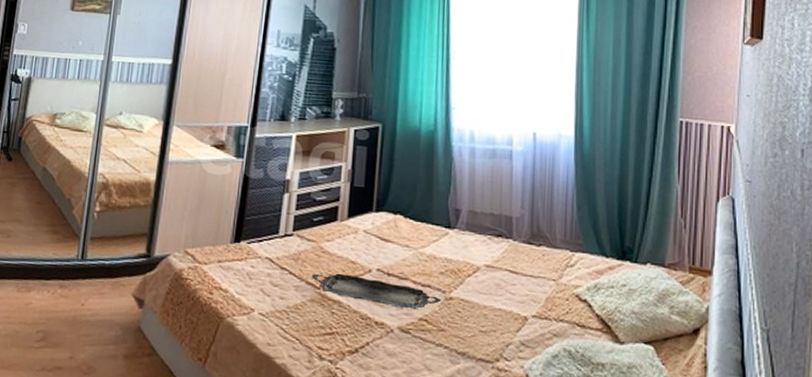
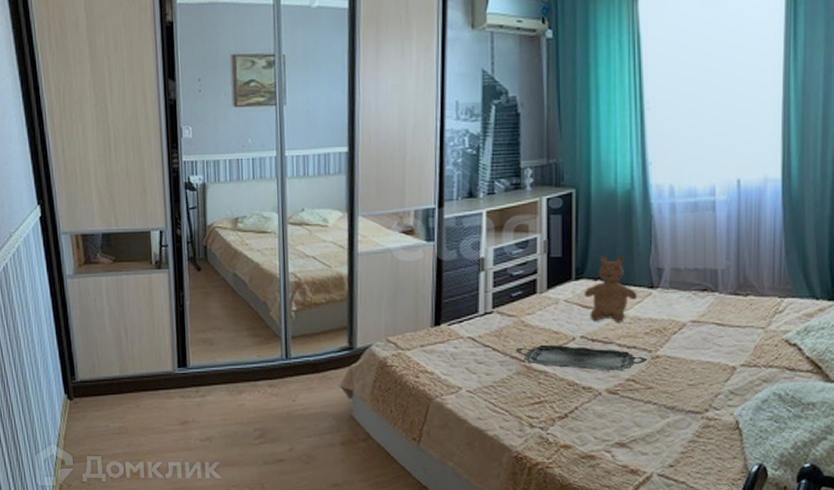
teddy bear: none [383,190,435,259] -> present [584,255,638,322]

